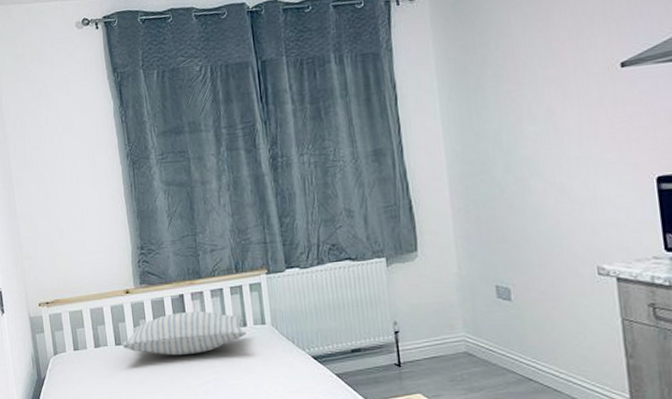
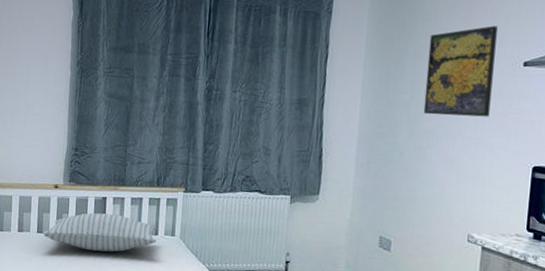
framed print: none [507,29,594,141] -> present [423,26,497,117]

